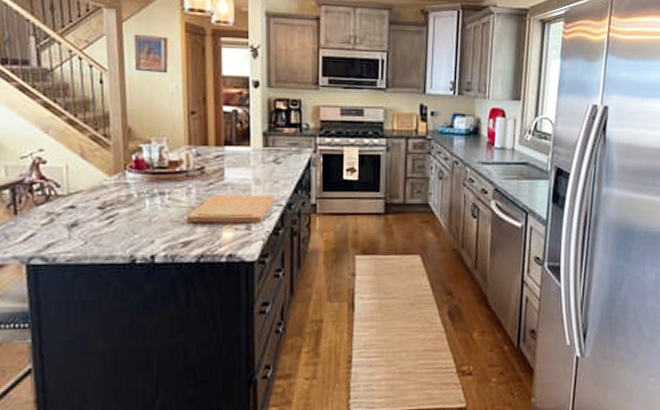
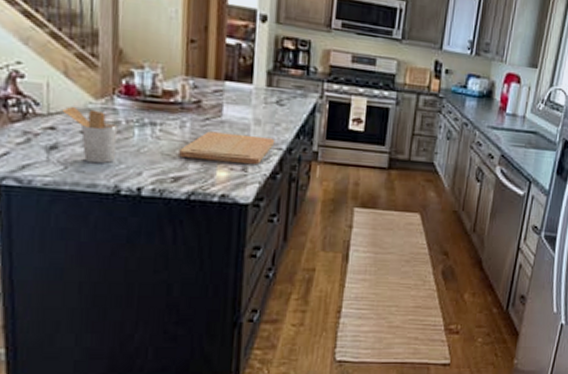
utensil holder: none [80,184,131,236] -> present [61,106,118,164]

